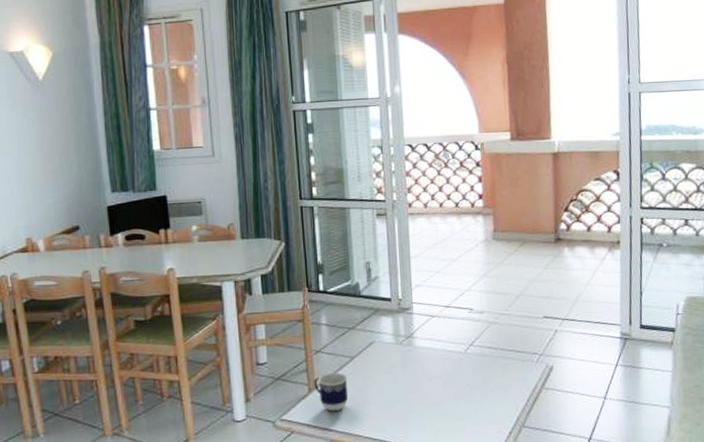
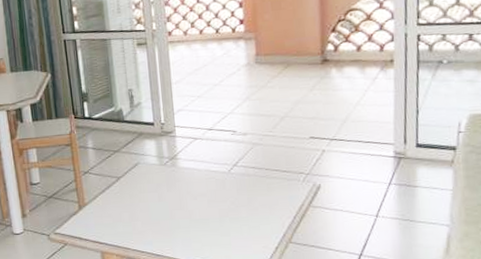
cup: present [314,372,348,412] -> none [83,191,116,227]

